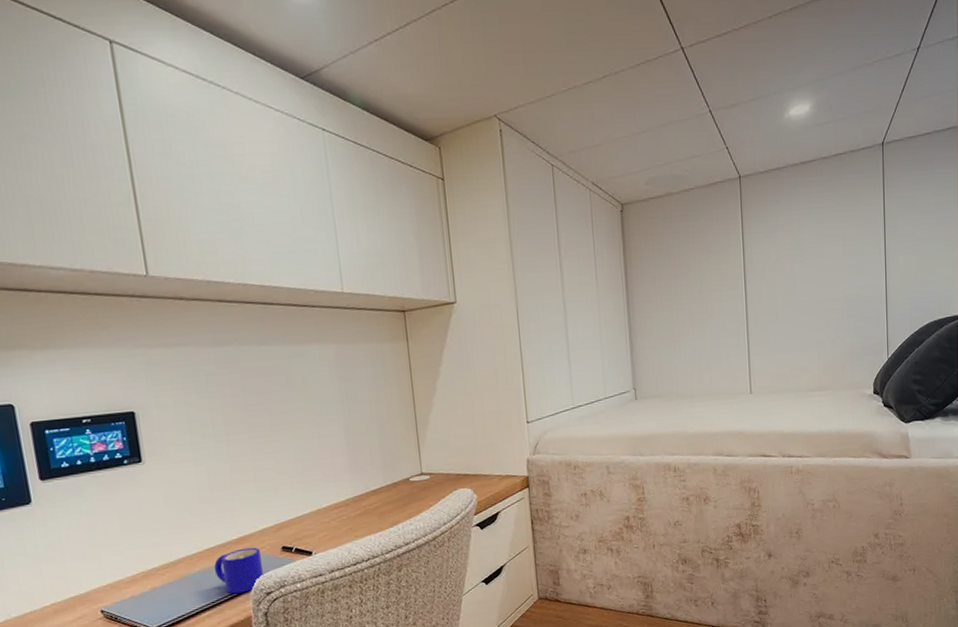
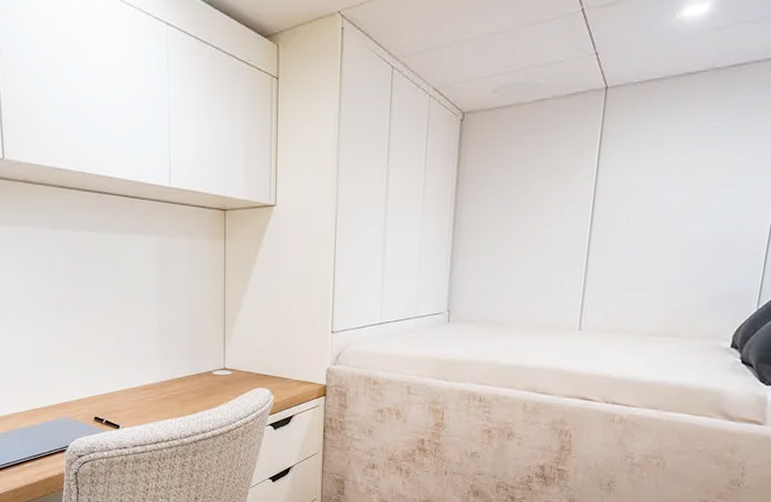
mug: present [214,547,263,594] -> none [37,413,77,452]

